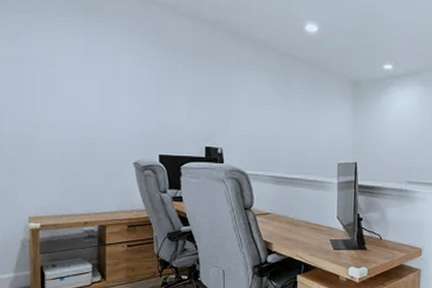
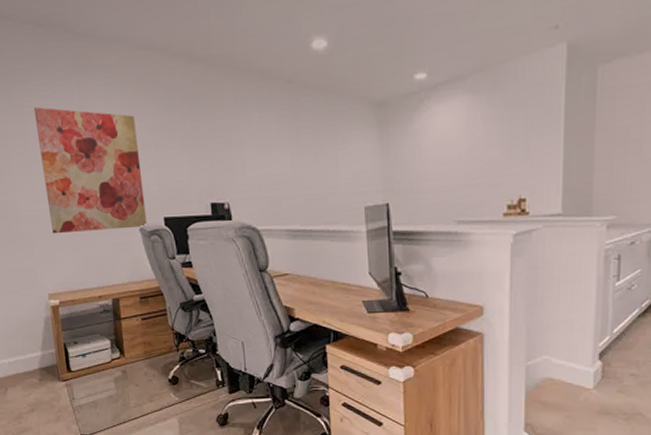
wall art: none [32,37,142,162] -> present [33,107,147,234]

